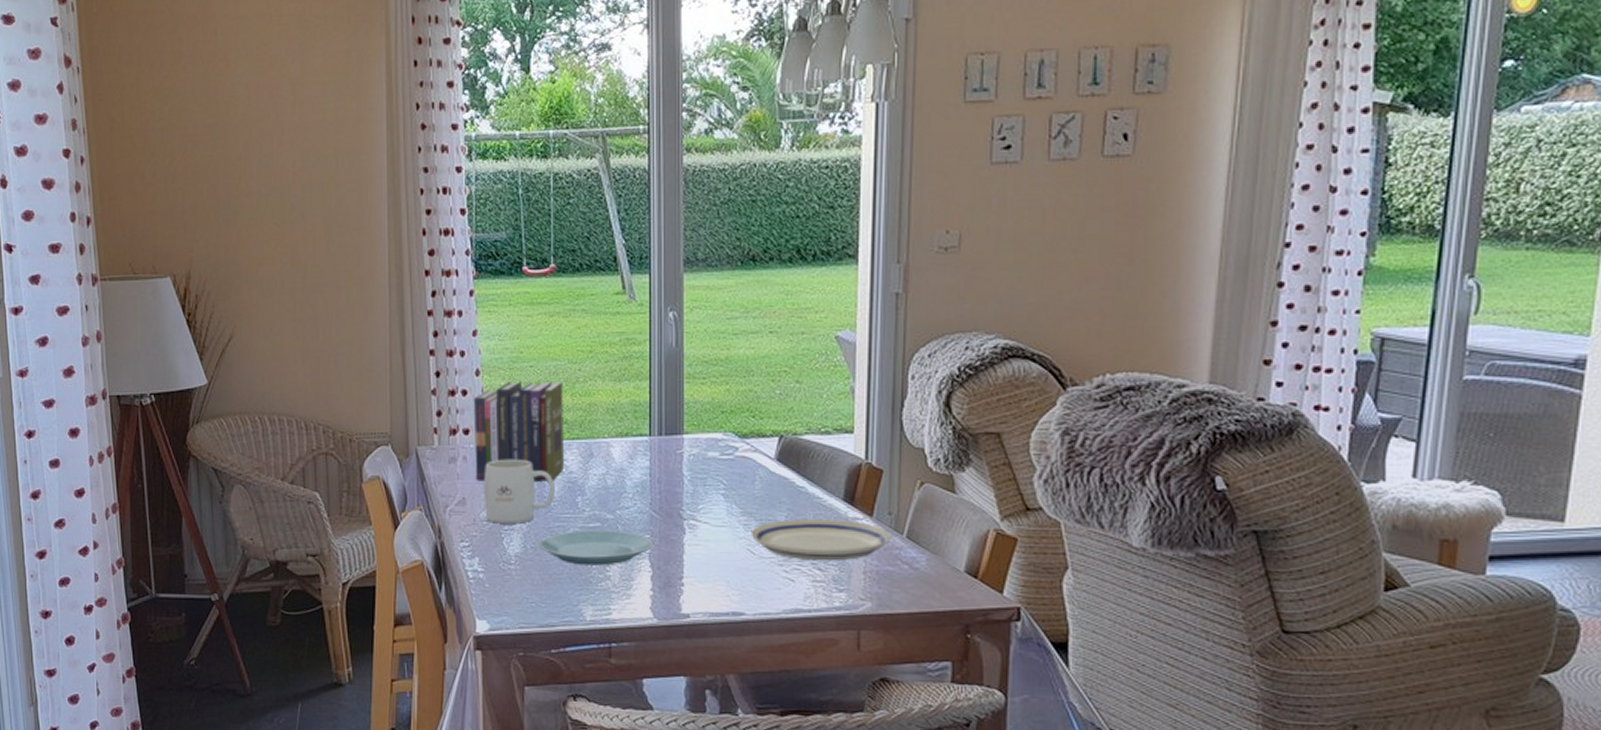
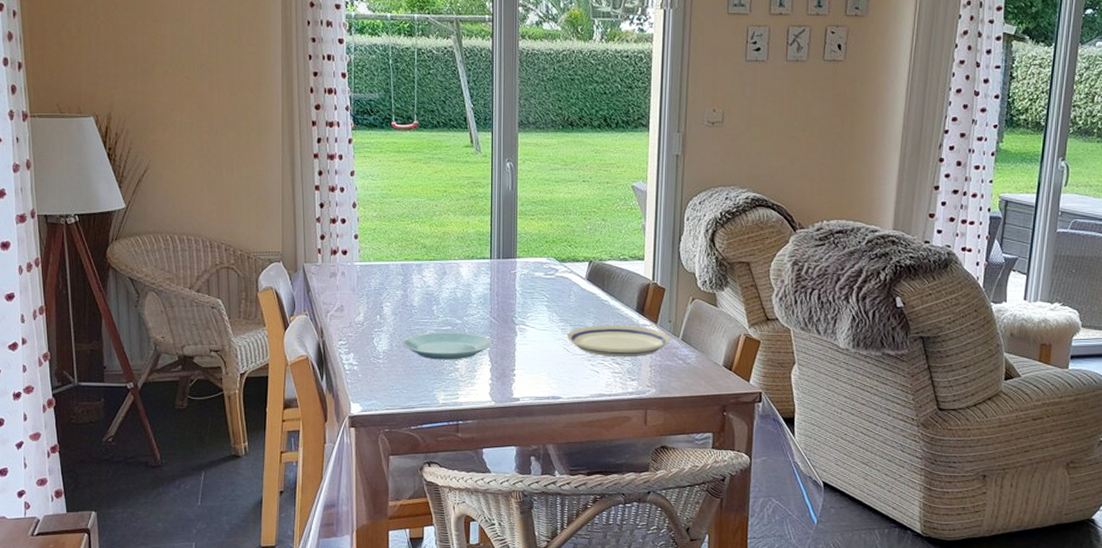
books: present [473,381,564,481] -> none [350,213,423,293]
mug: present [483,459,555,524] -> none [358,275,415,327]

